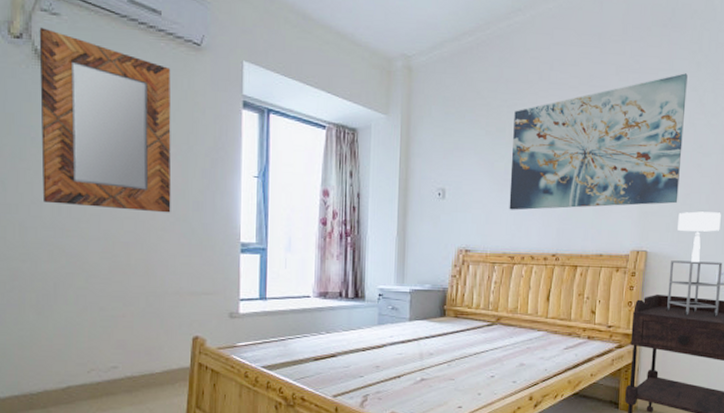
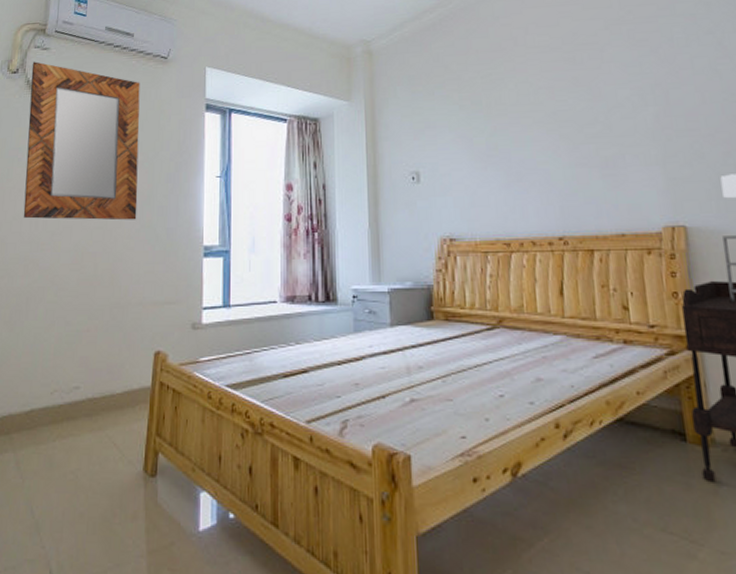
wall art: present [509,73,688,210] -> none [490,16,716,189]

